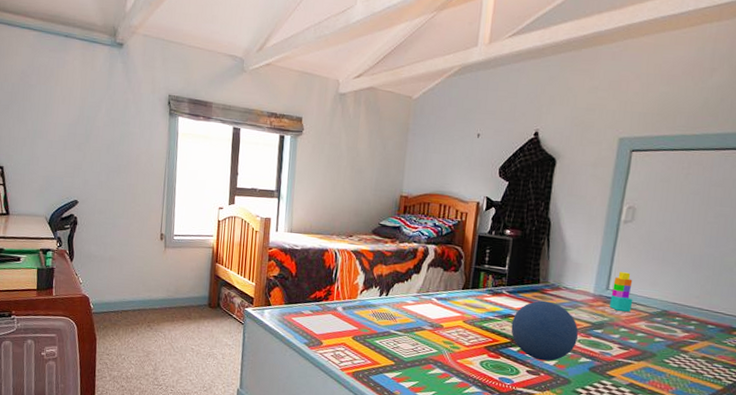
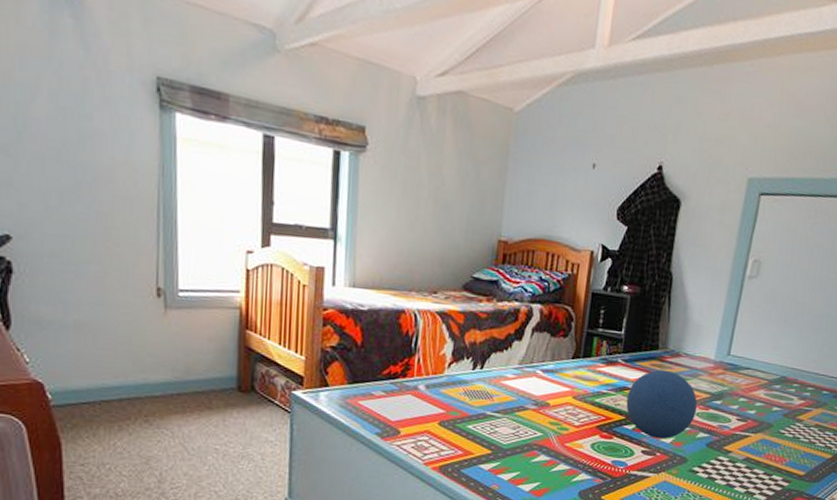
toy blocks: present [610,272,633,312] -> none [730,335,754,379]

